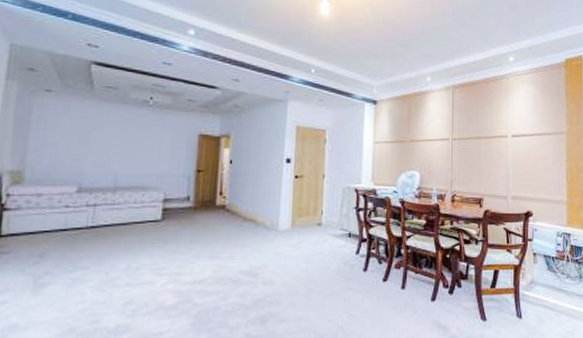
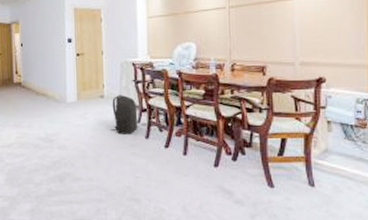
backpack: none [326,222,357,267] -> present [111,94,138,134]

